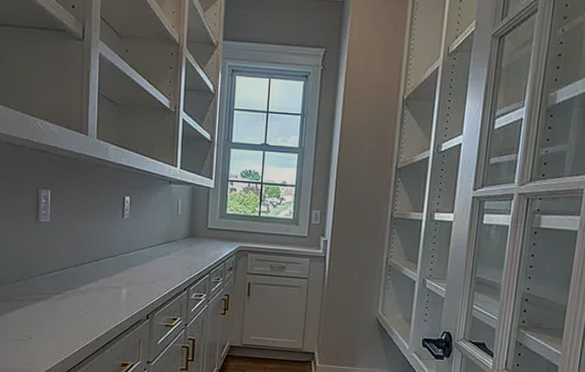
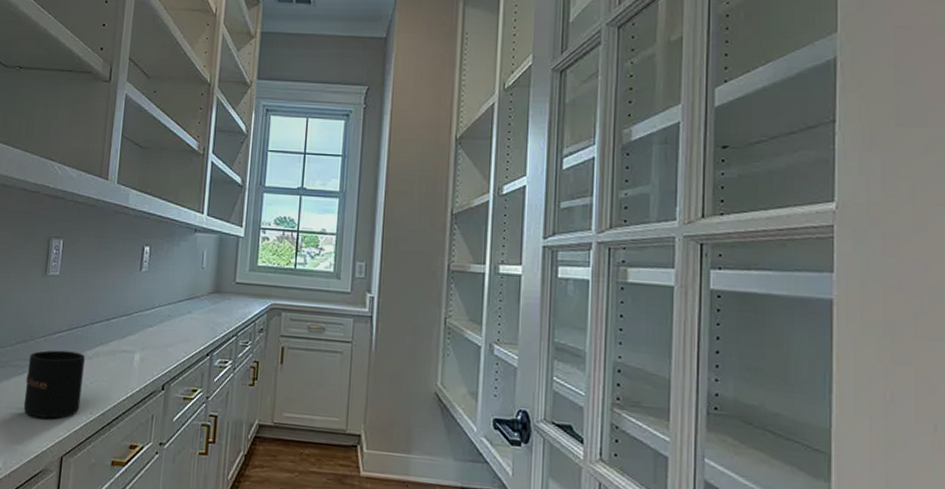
mug: none [27,286,78,344] -> present [23,350,85,419]

